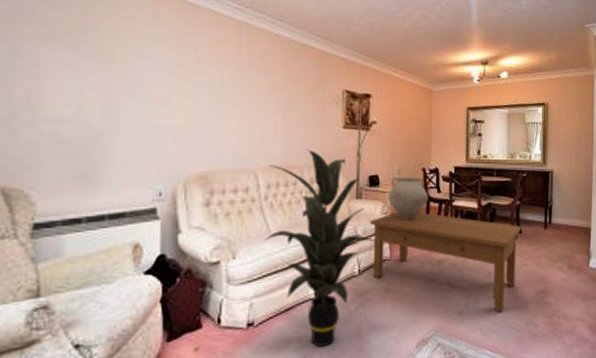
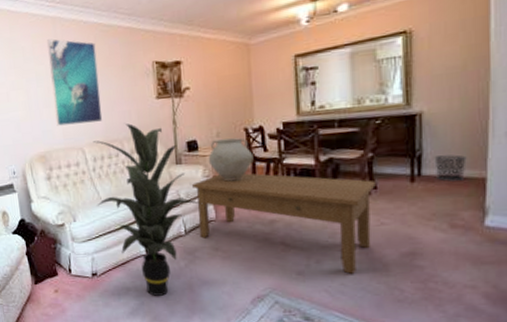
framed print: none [227,44,285,144] -> present [47,39,103,126]
waste bin: none [559,207,579,229] -> present [434,155,467,182]

